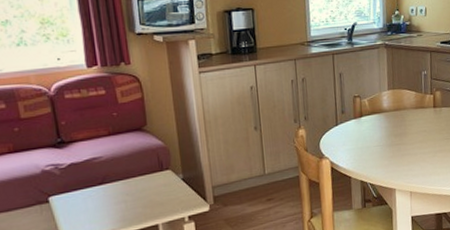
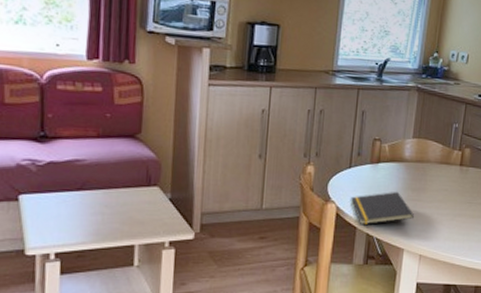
notepad: none [342,139,400,174] -> present [351,191,414,225]

